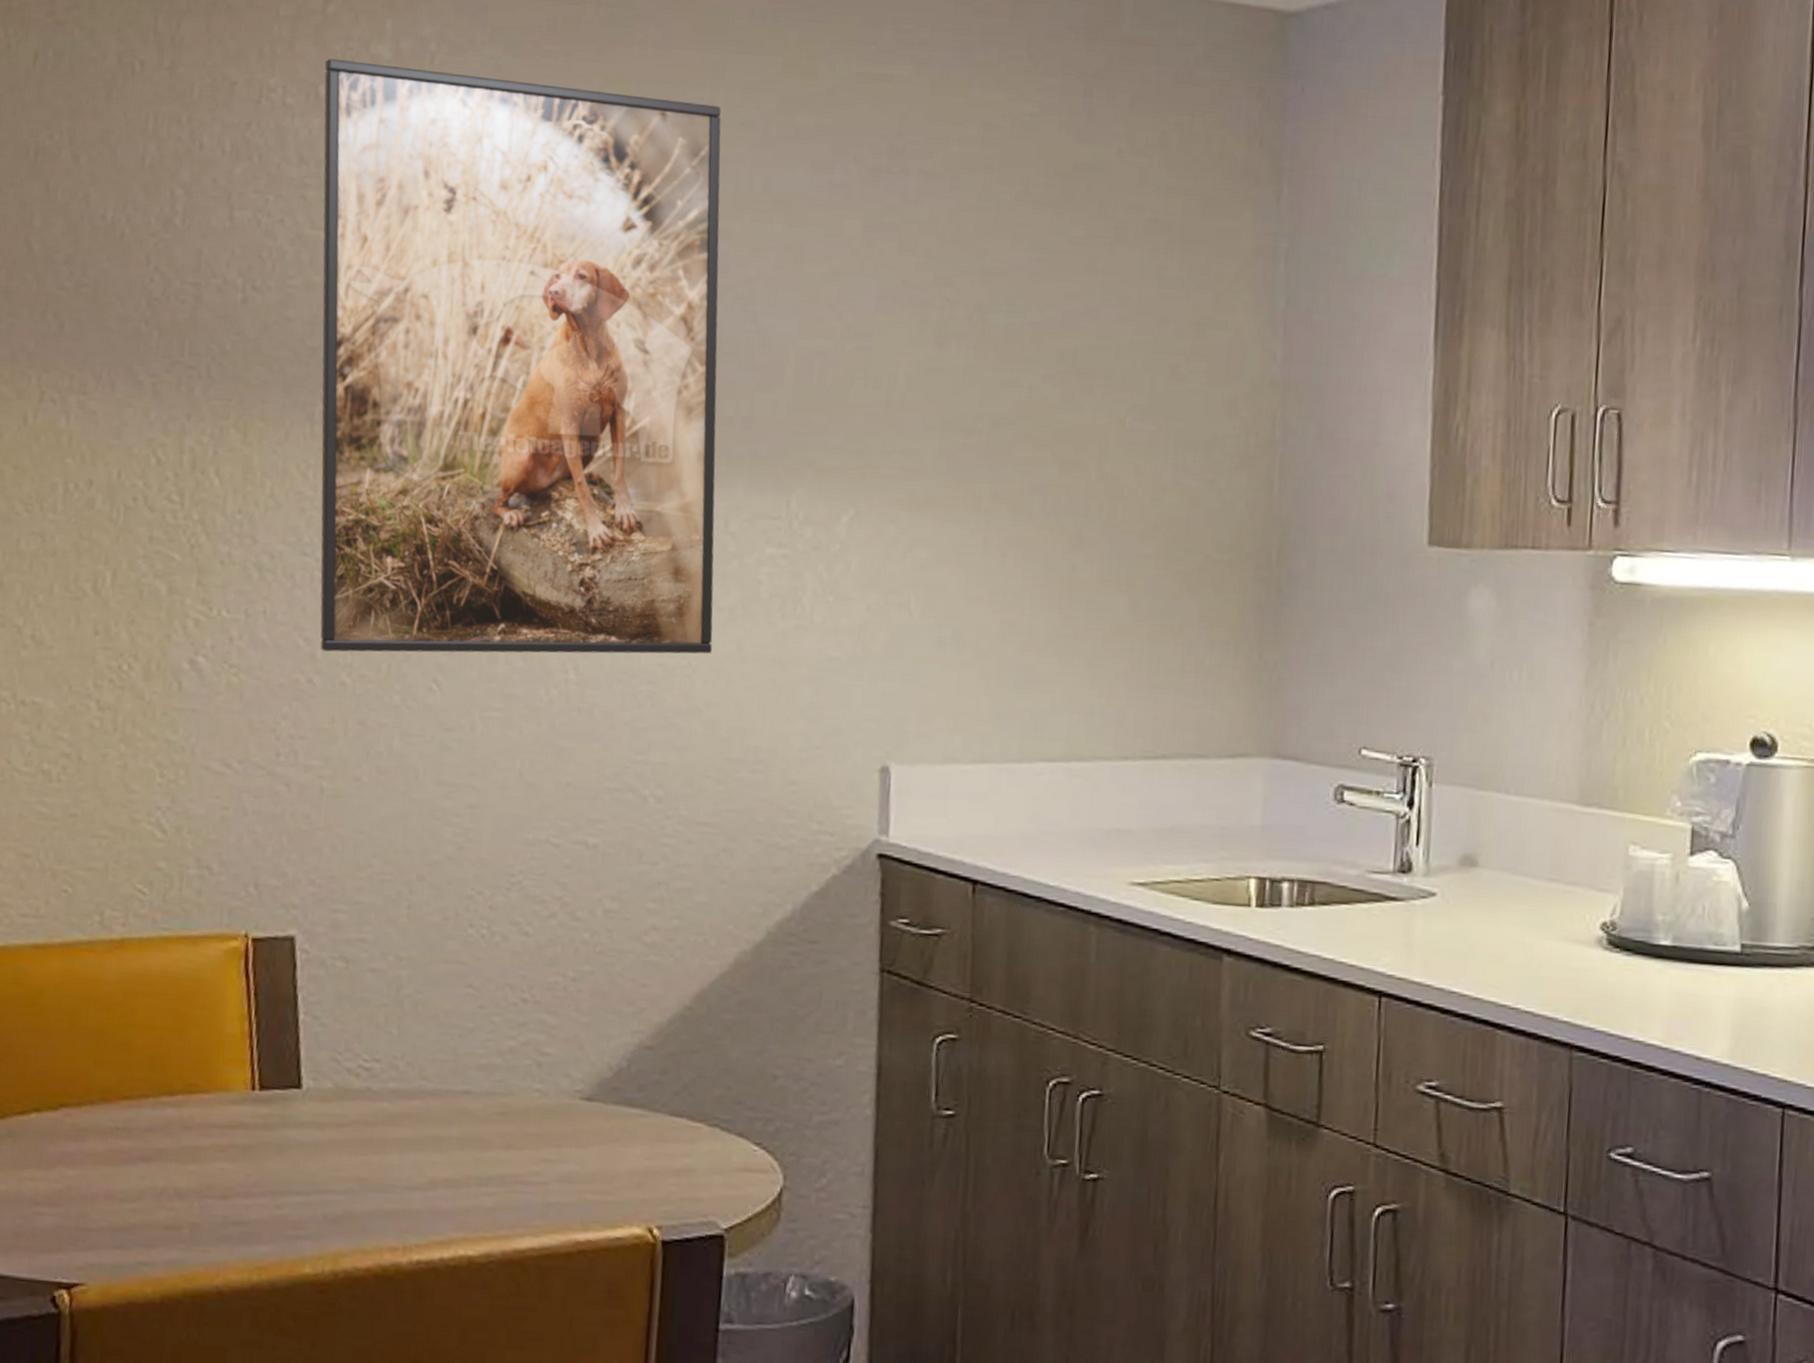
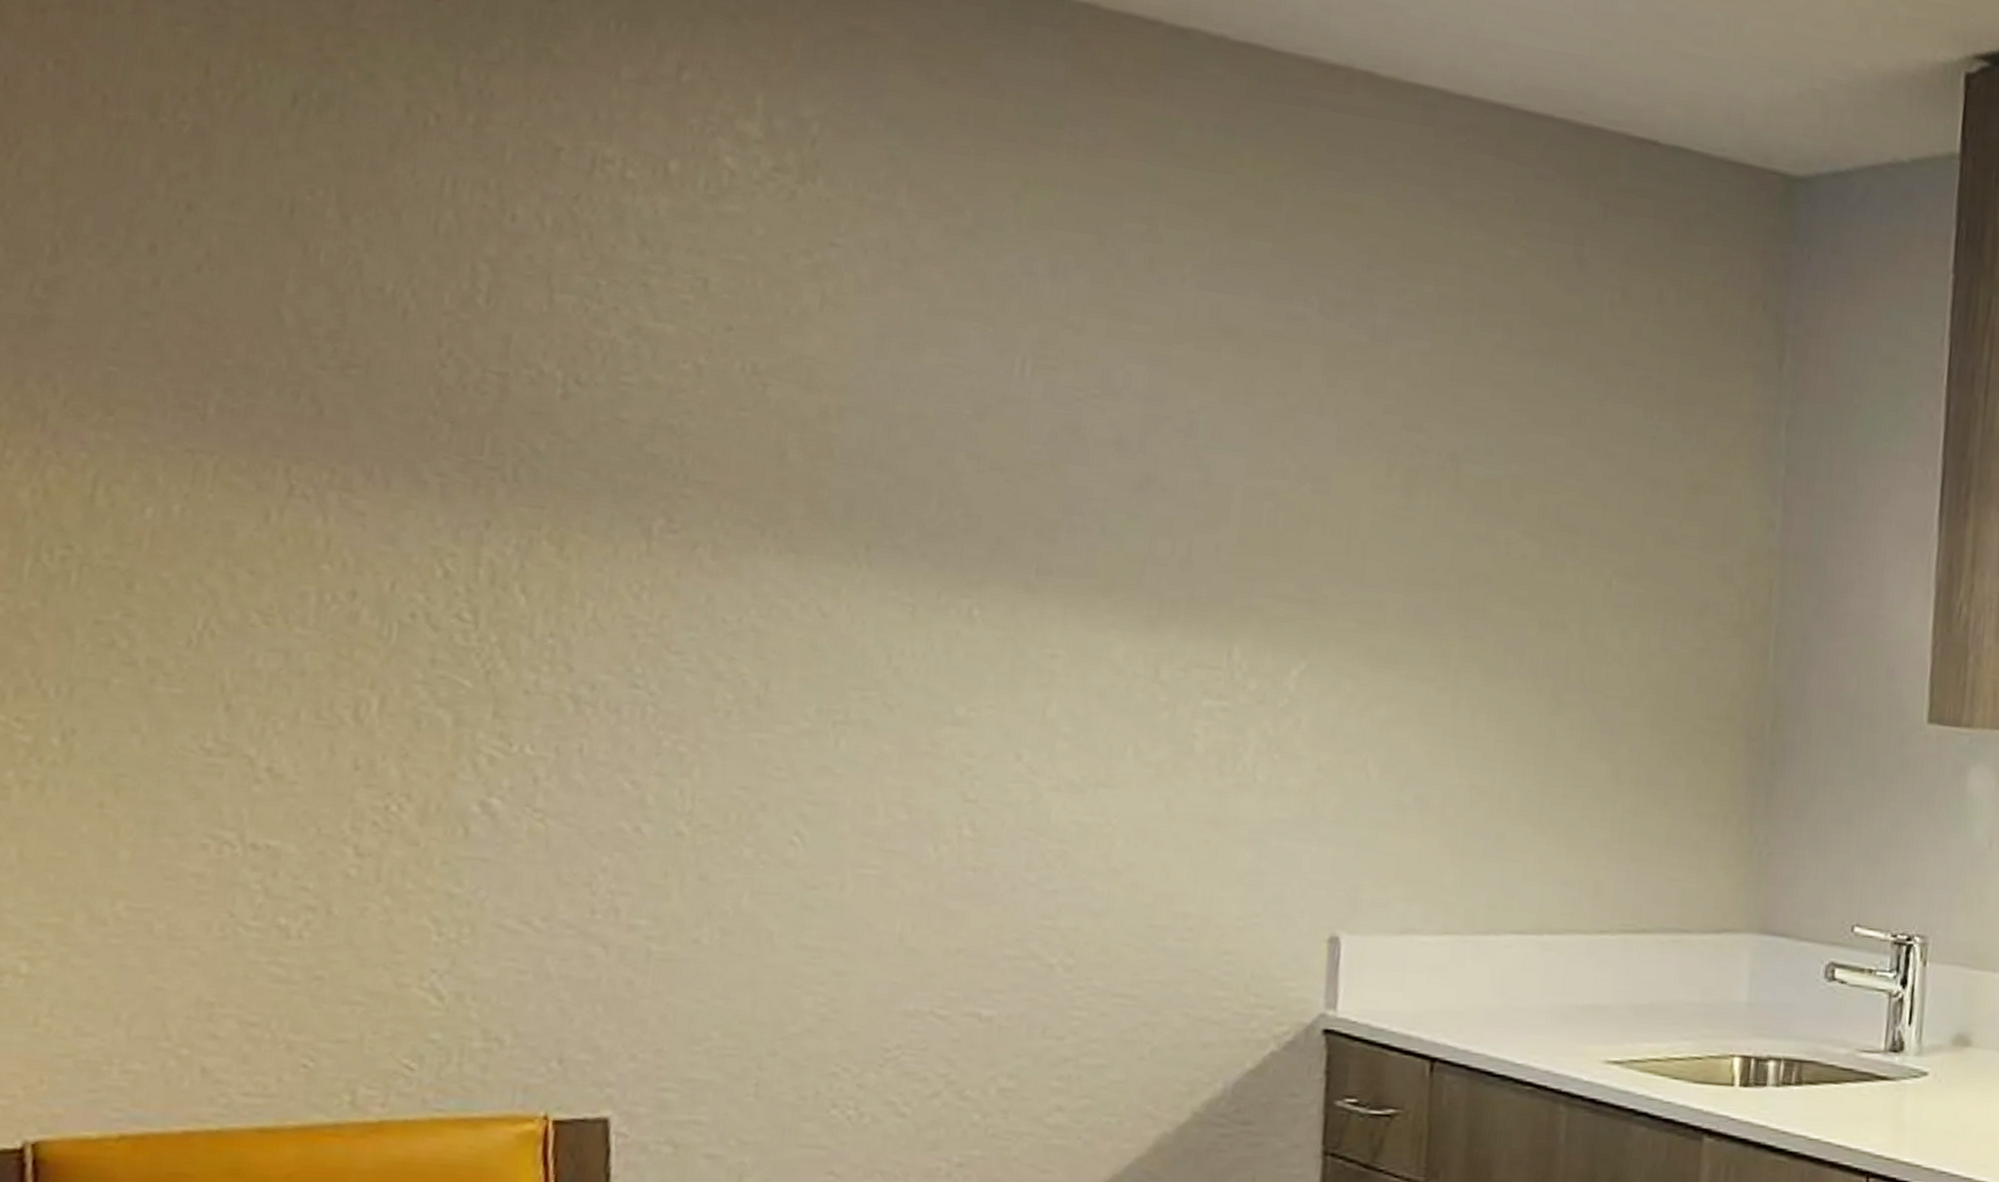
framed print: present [320,58,721,654] -> none [651,131,1163,812]

